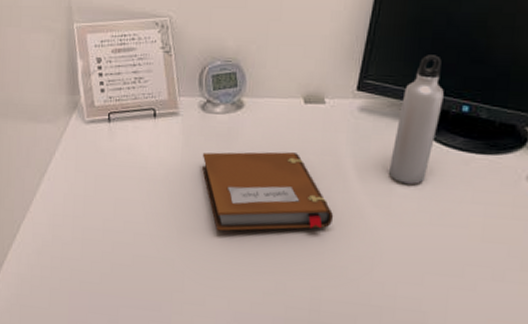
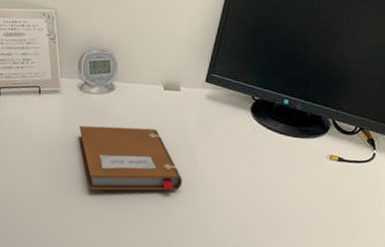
water bottle: present [388,55,444,184] -> none [226,57,271,159]

